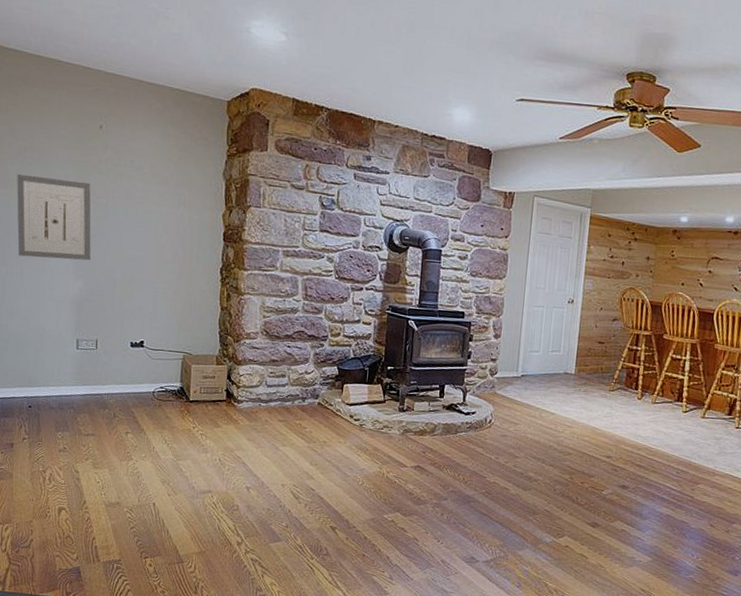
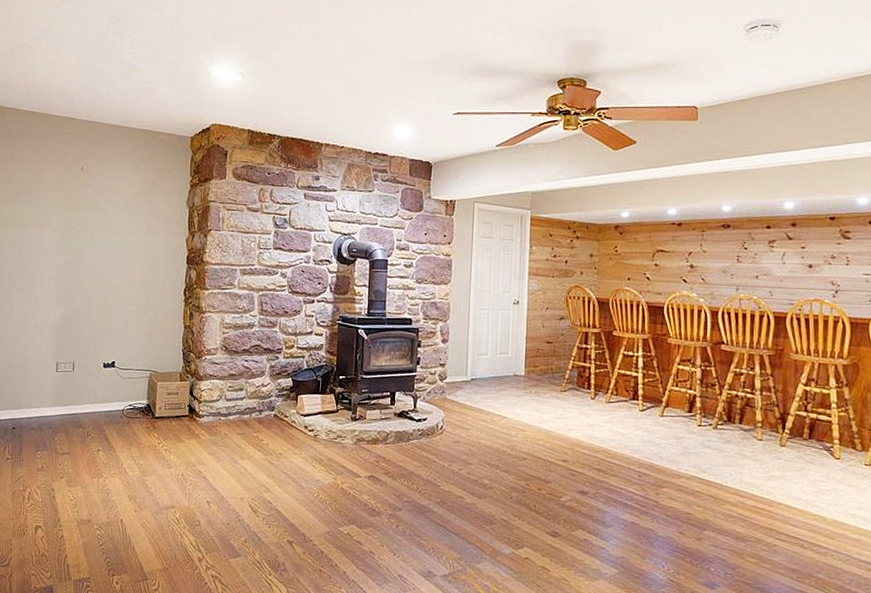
wall art: present [17,173,91,261] -> none [9,215,72,289]

